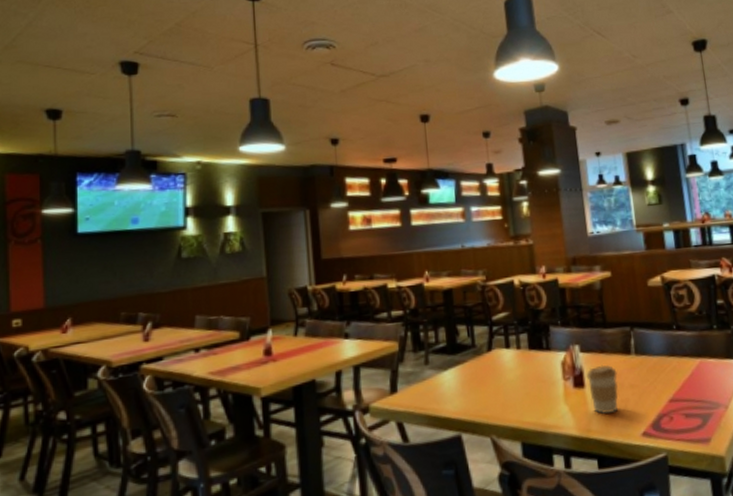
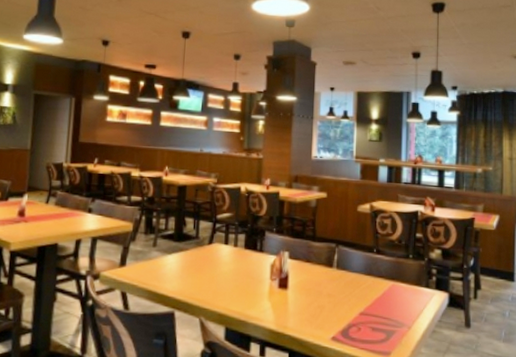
coffee cup: present [586,365,618,414] -> none [291,272,318,315]

